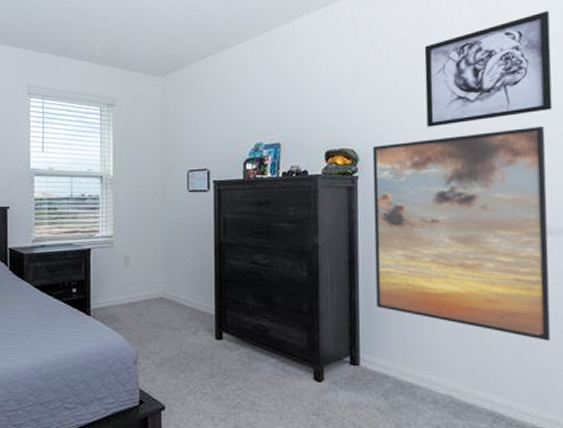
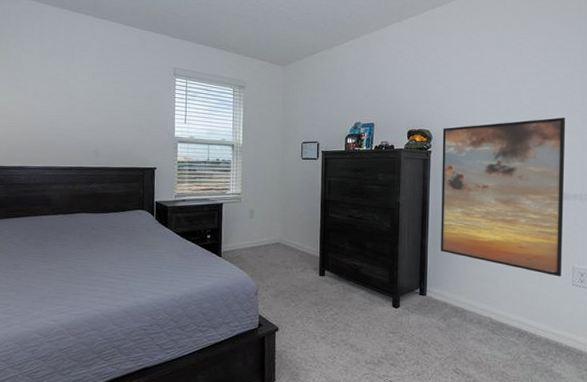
wall art: present [424,10,553,127] -> none [483,30,573,115]

